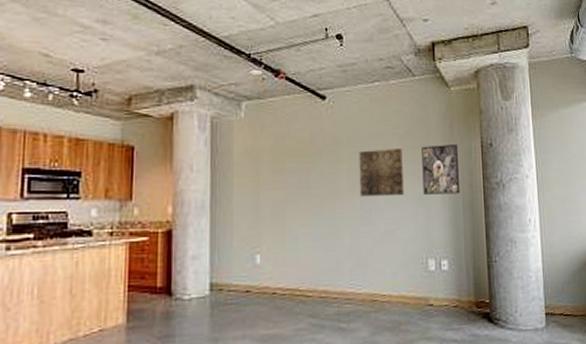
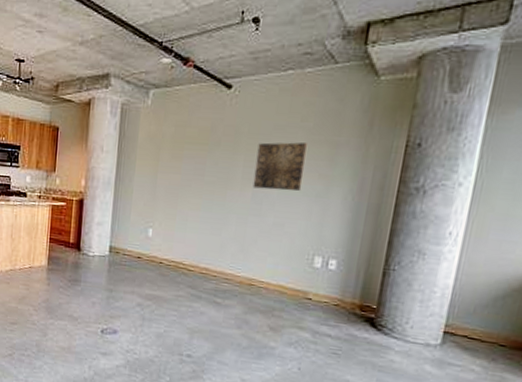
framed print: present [422,143,461,194] -> none [322,141,376,196]

